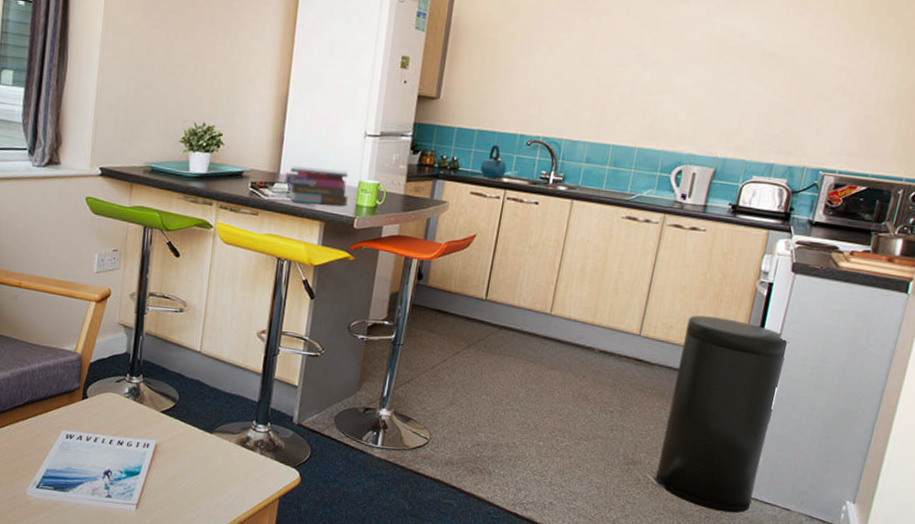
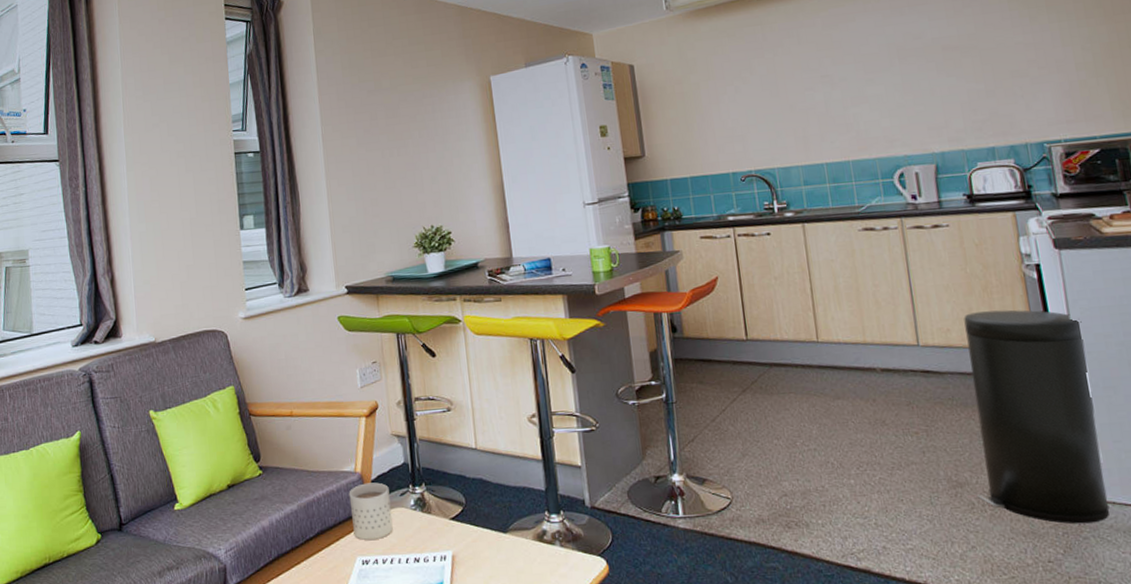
mug: none [63,364,106,418] -> present [348,482,393,540]
books: present [284,166,349,206] -> none [518,241,584,281]
kettle: present [480,145,507,179] -> none [702,187,729,220]

